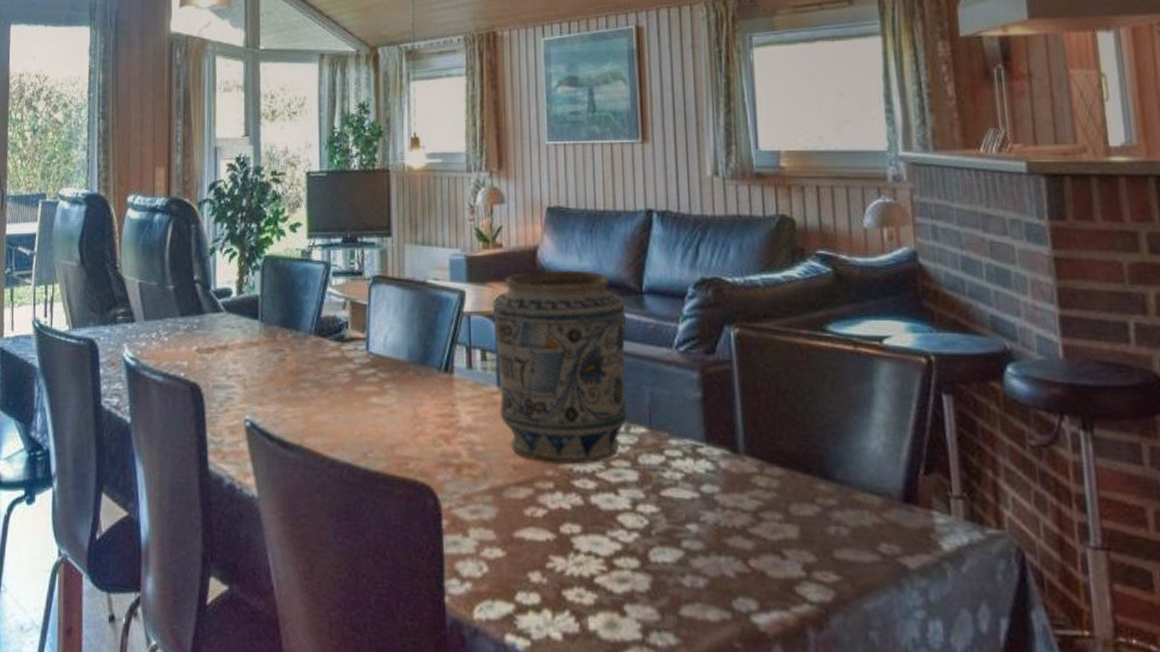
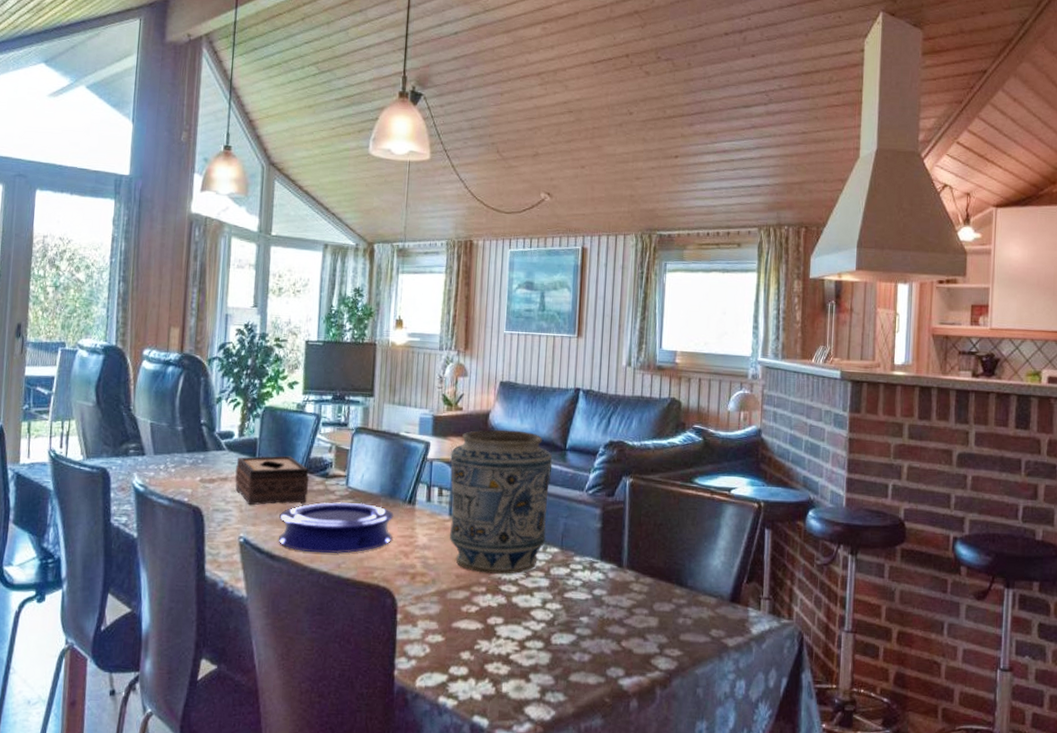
tissue box: none [236,316,322,380] -> present [235,455,309,506]
plate: none [290,372,428,440] -> present [278,502,394,554]

